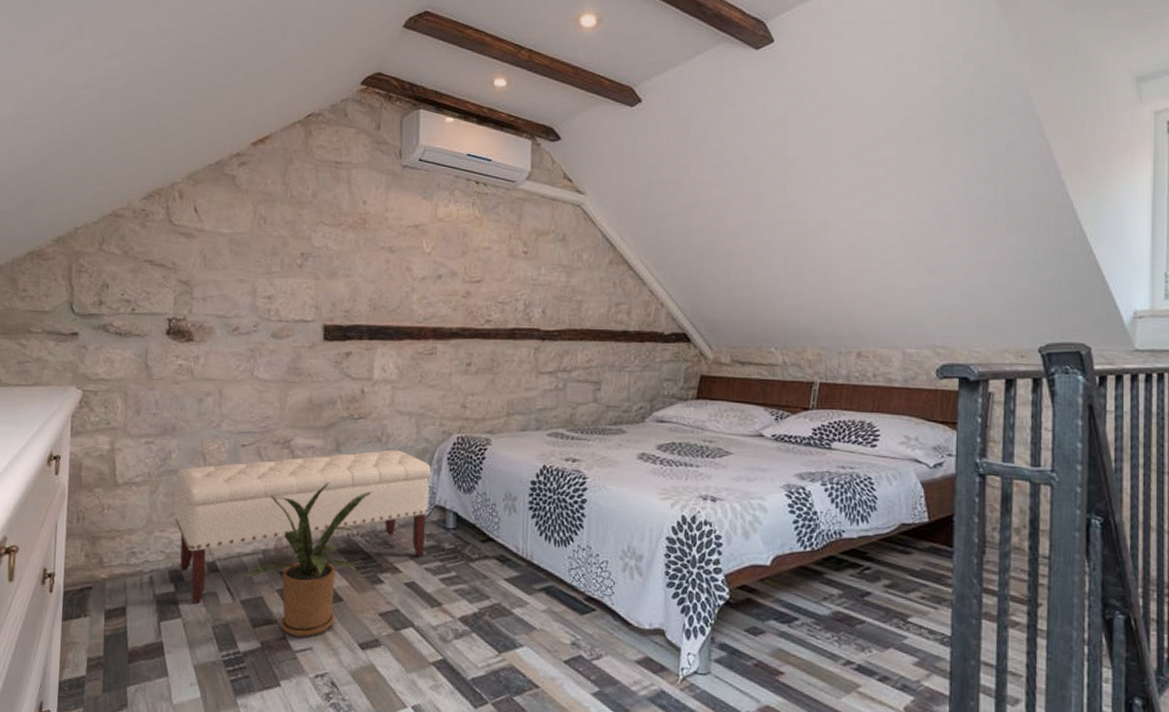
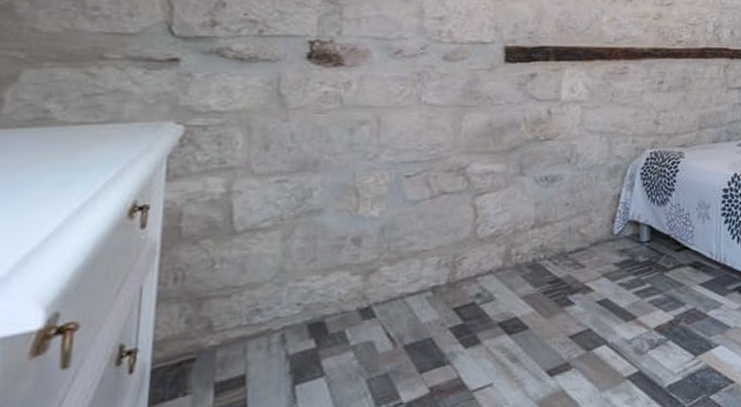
bench: present [175,449,431,604] -> none [317,169,623,358]
house plant: present [243,481,372,637] -> none [407,206,561,375]

